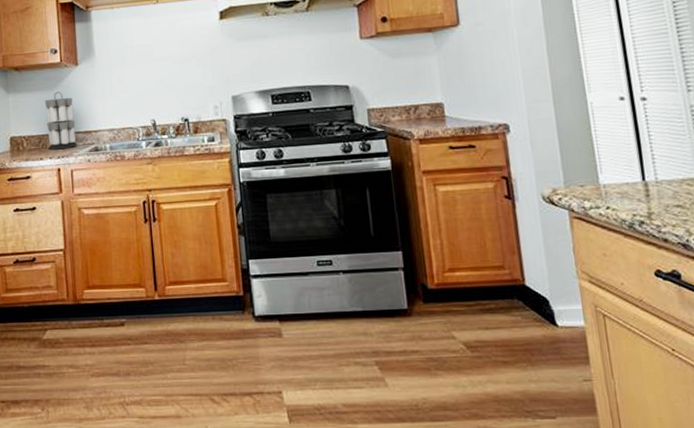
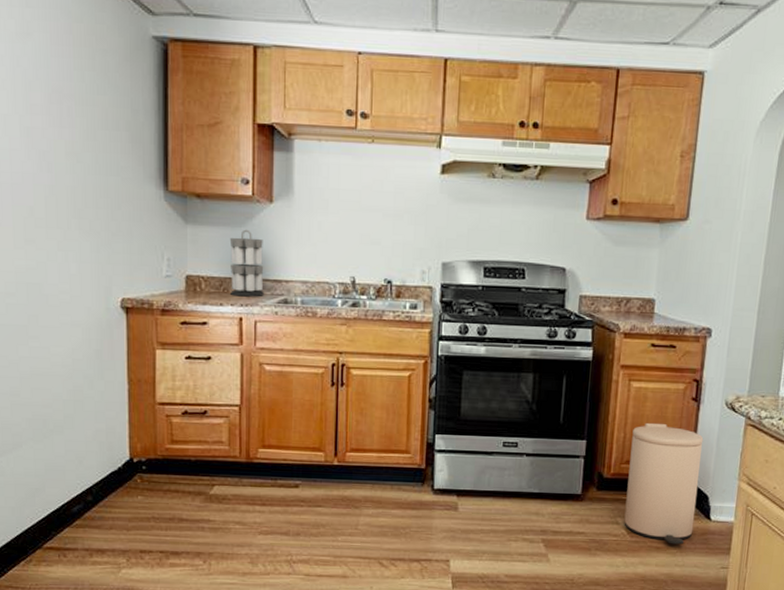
pedal bin: none [449,225,541,357] -> present [624,422,704,545]

